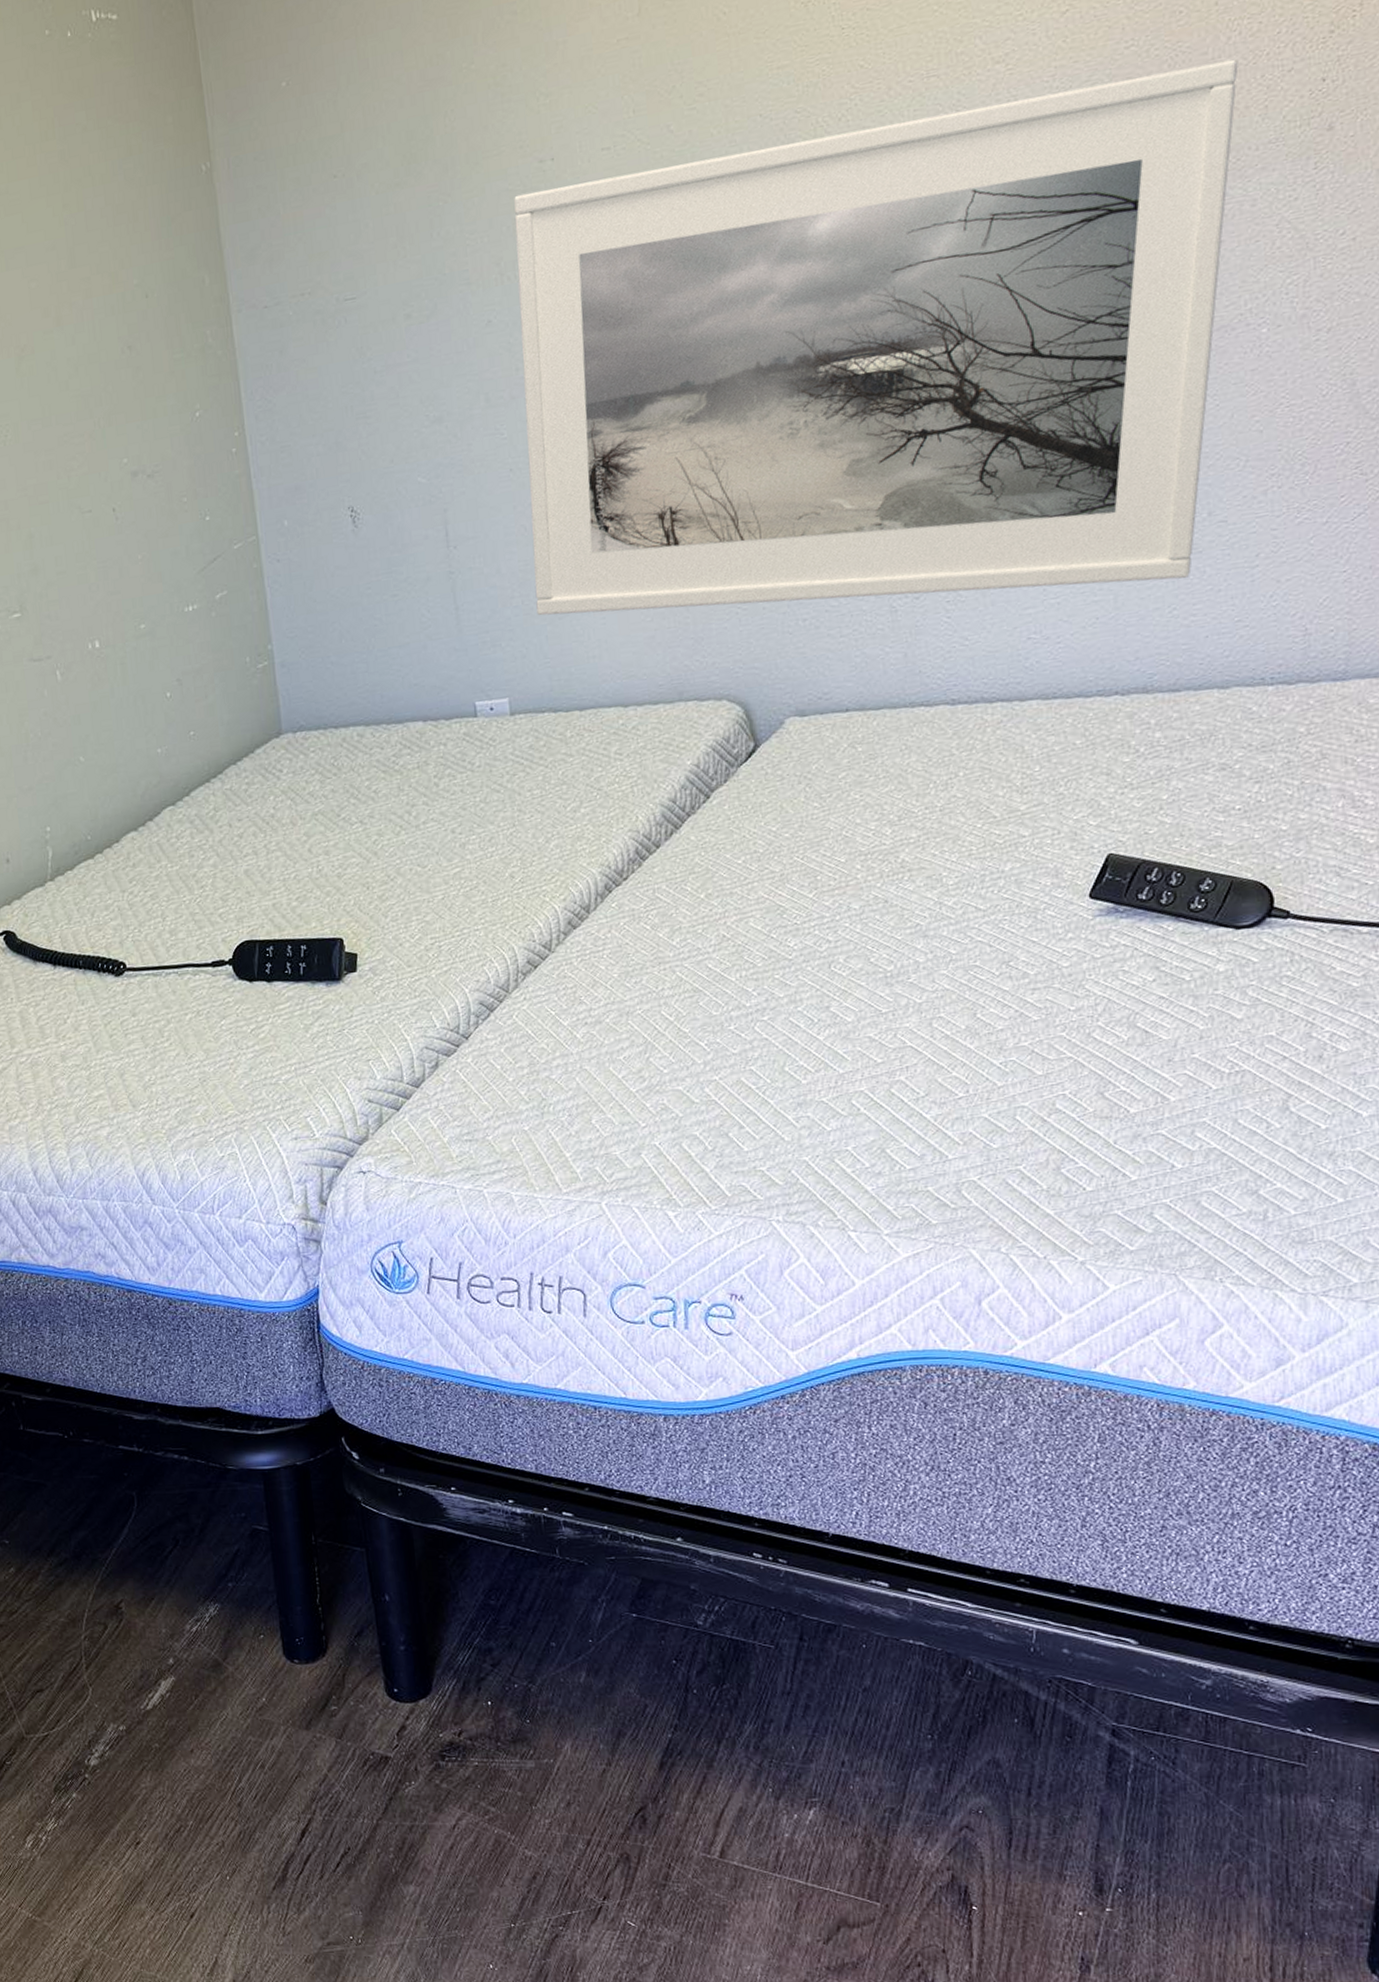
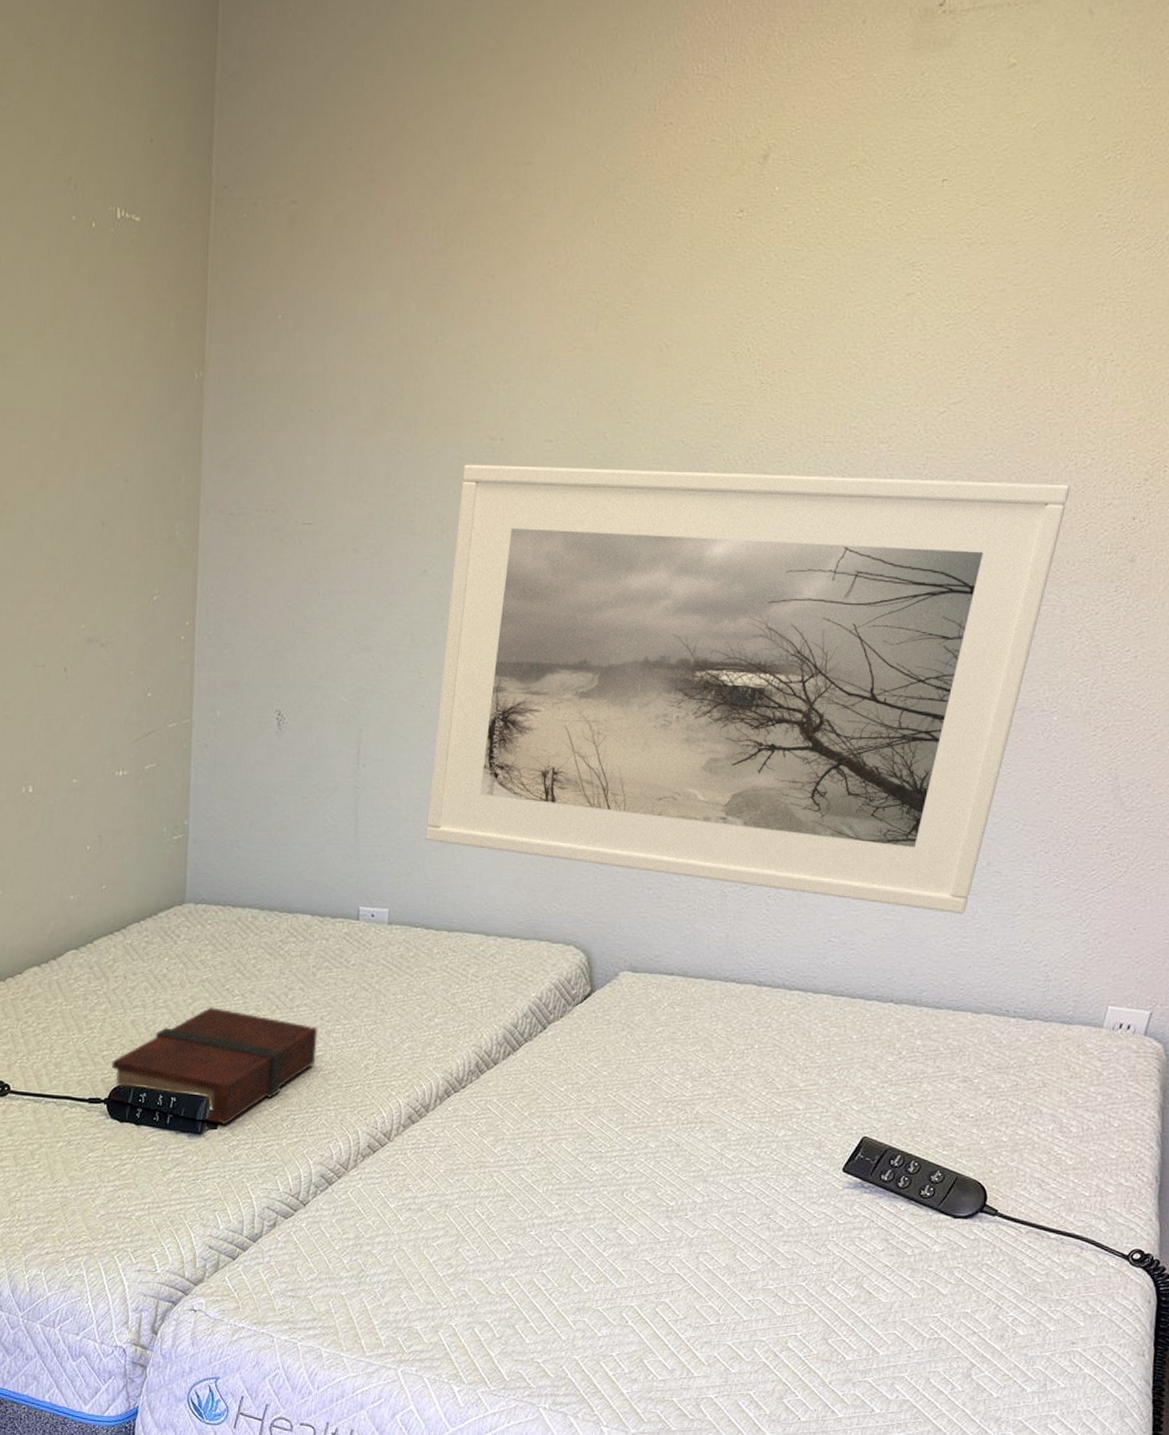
book: none [230,840,454,966] -> present [111,1007,318,1125]

